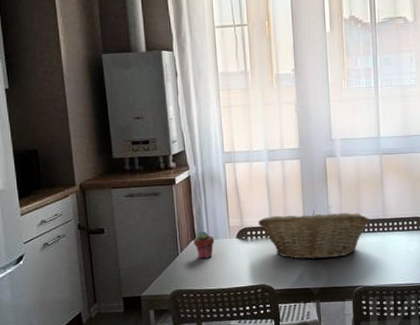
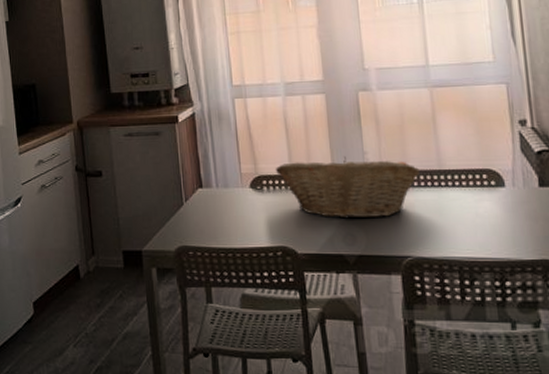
potted succulent: present [194,231,214,259] -> none [200,177,224,211]

